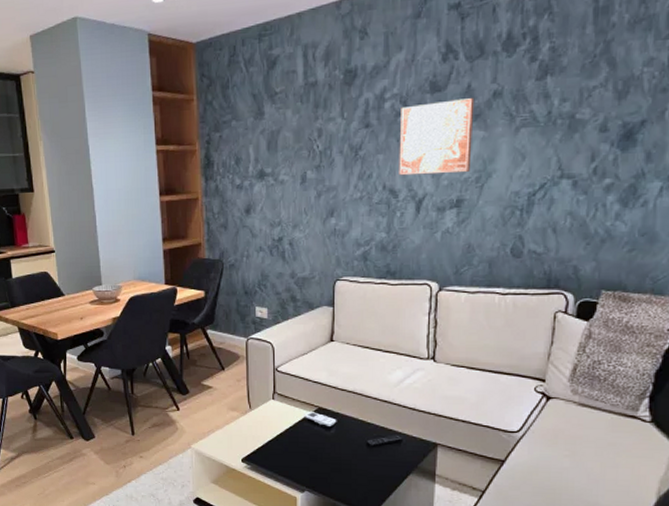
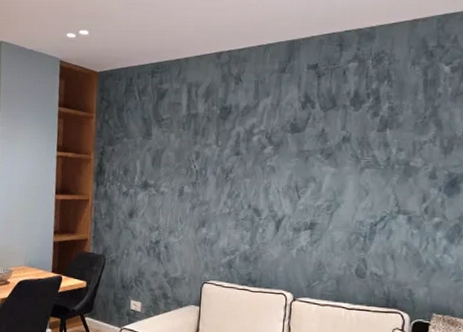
wall art: present [399,98,475,176] -> none [262,140,327,201]

